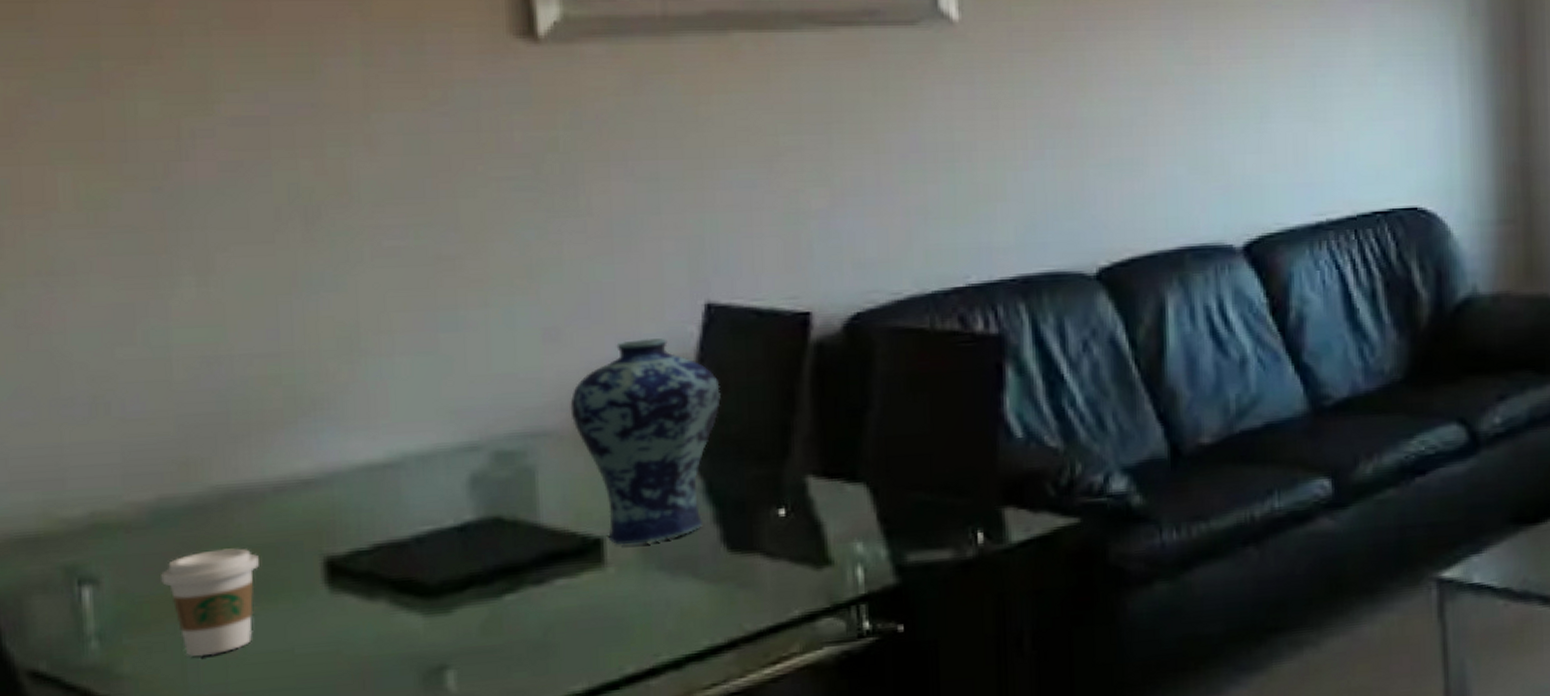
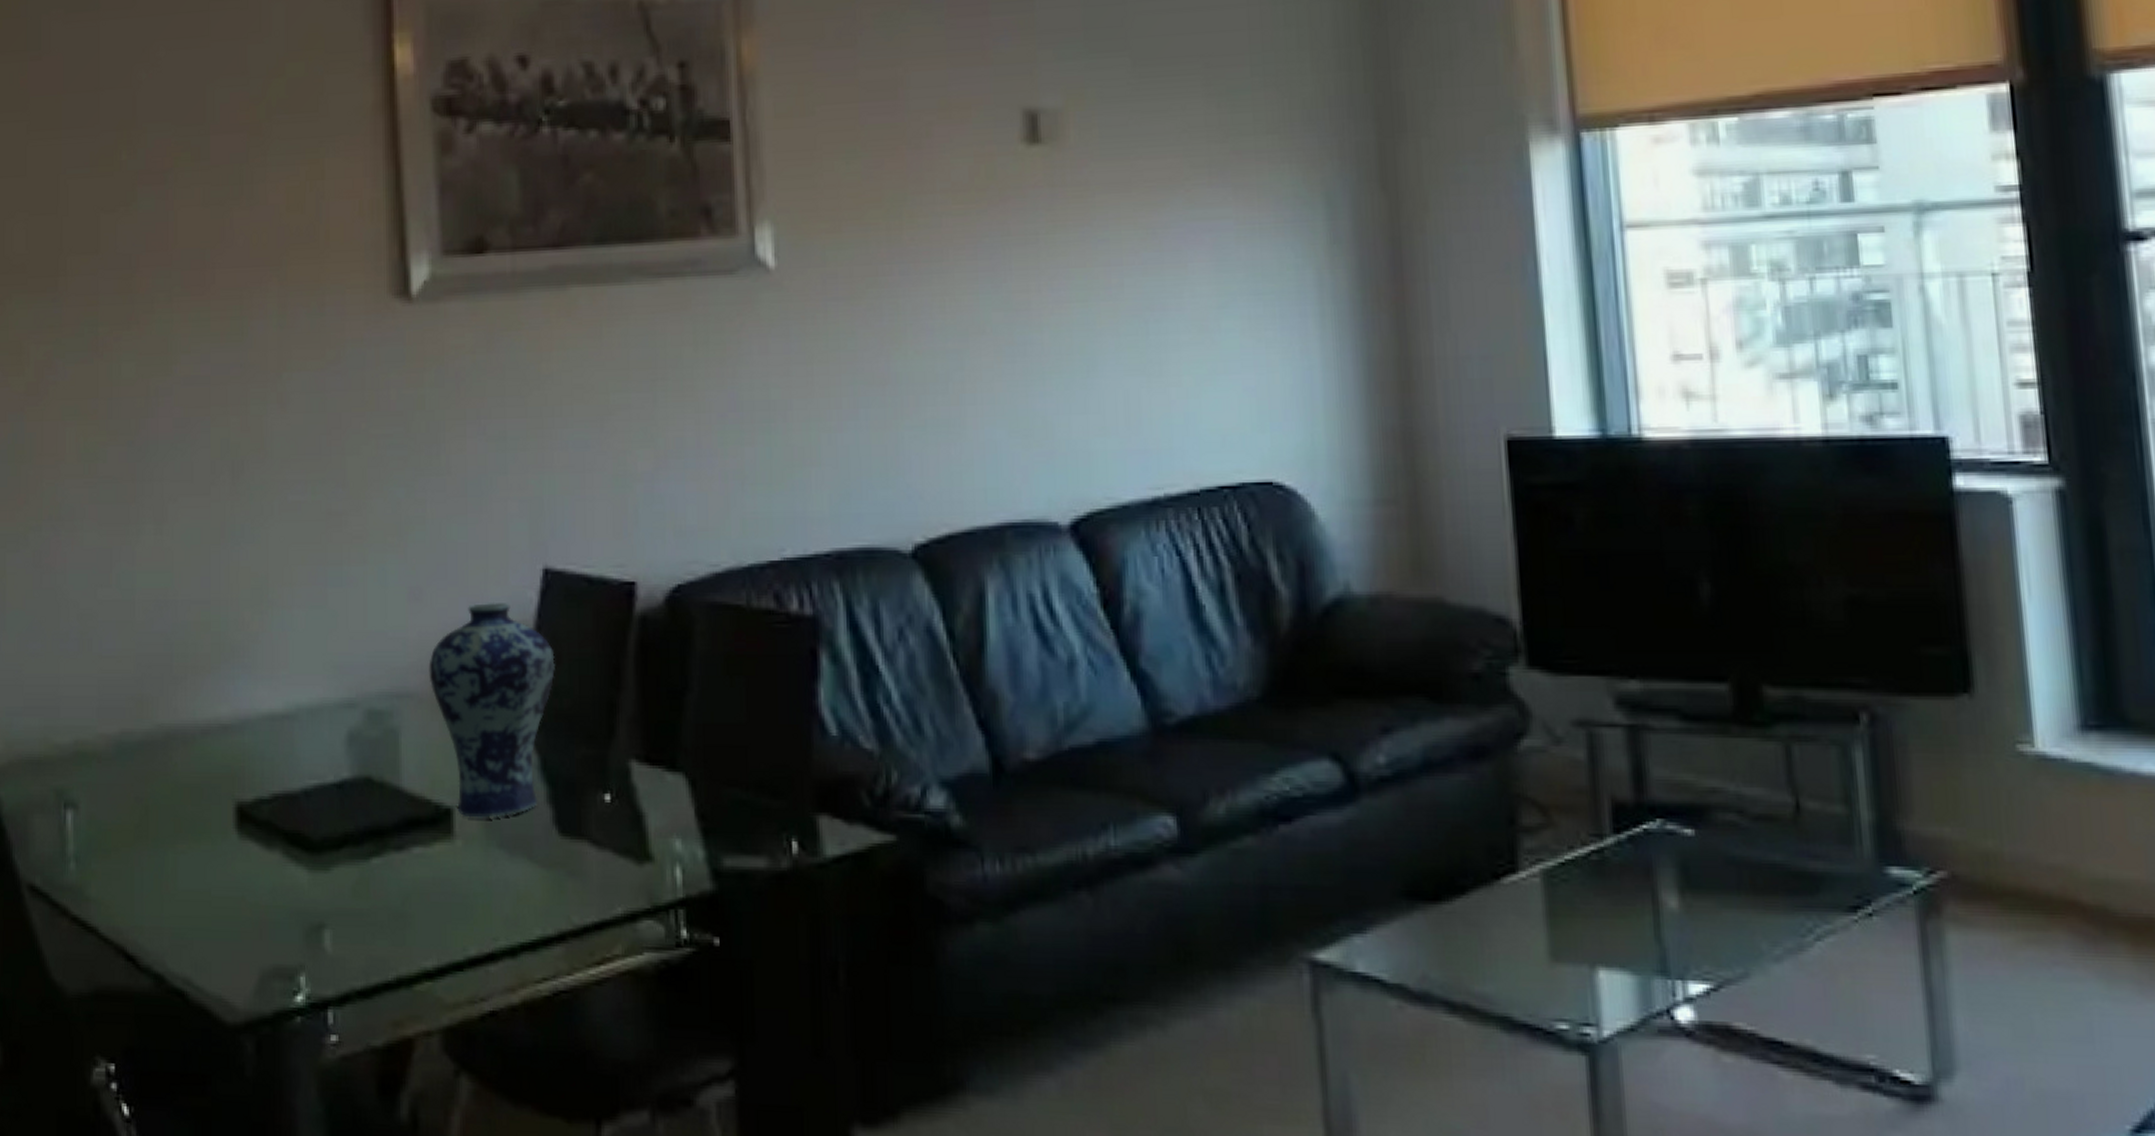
coffee cup: present [161,548,259,656] -> none [120,786,188,889]

